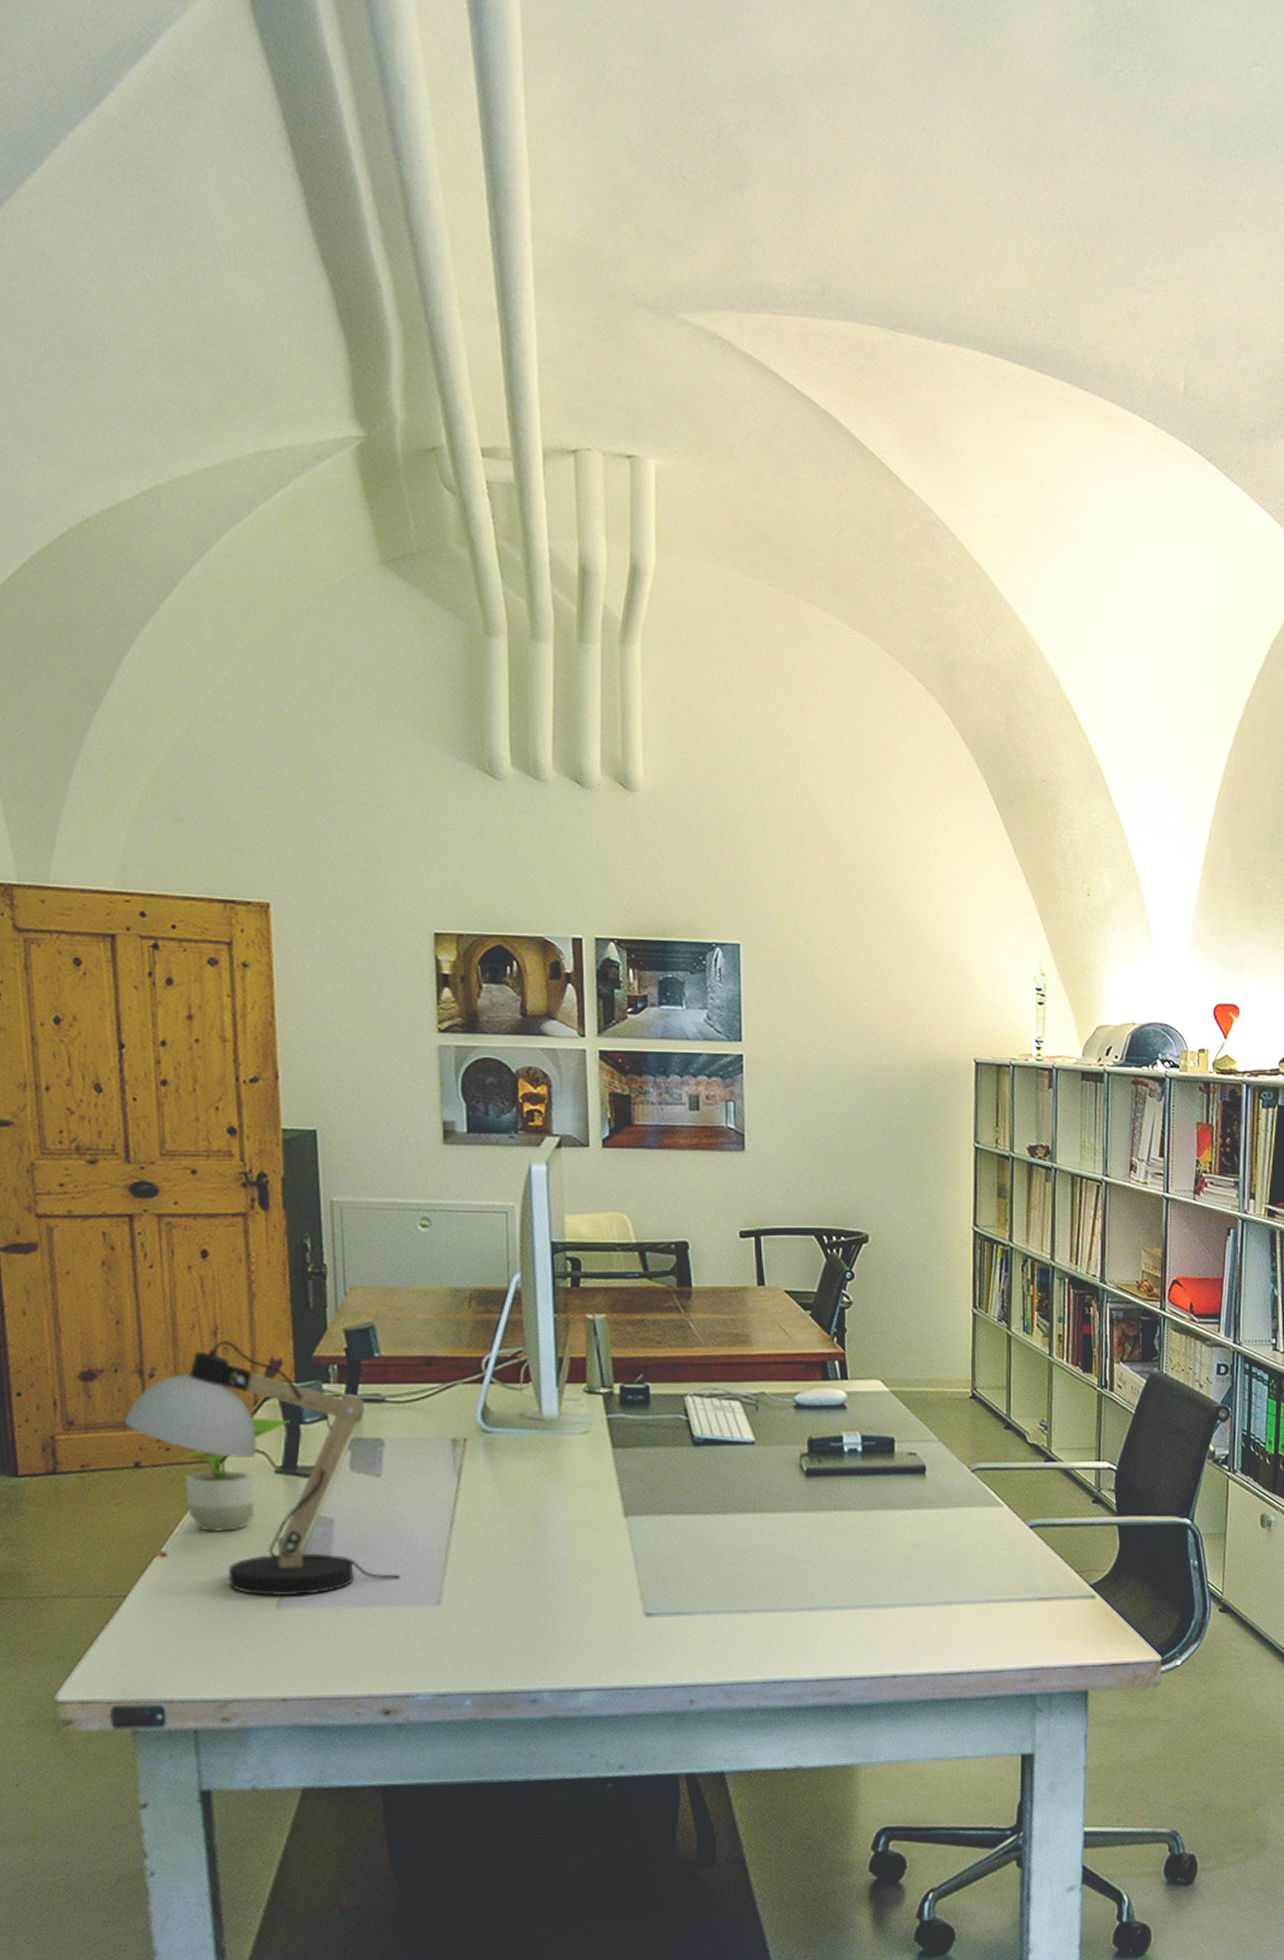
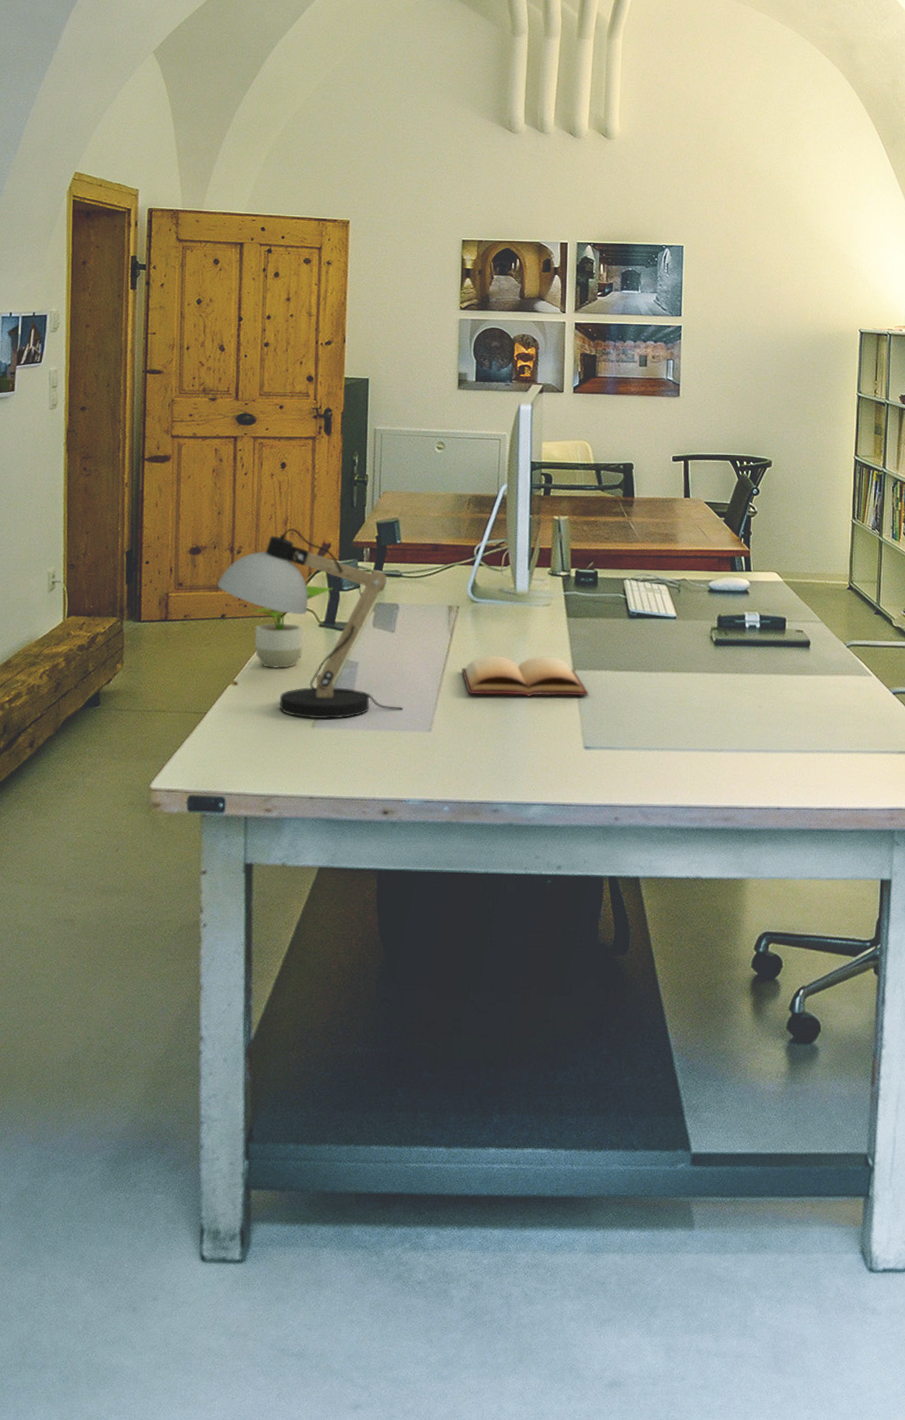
bible: none [476,1499,646,1554] -> present [462,655,589,697]

